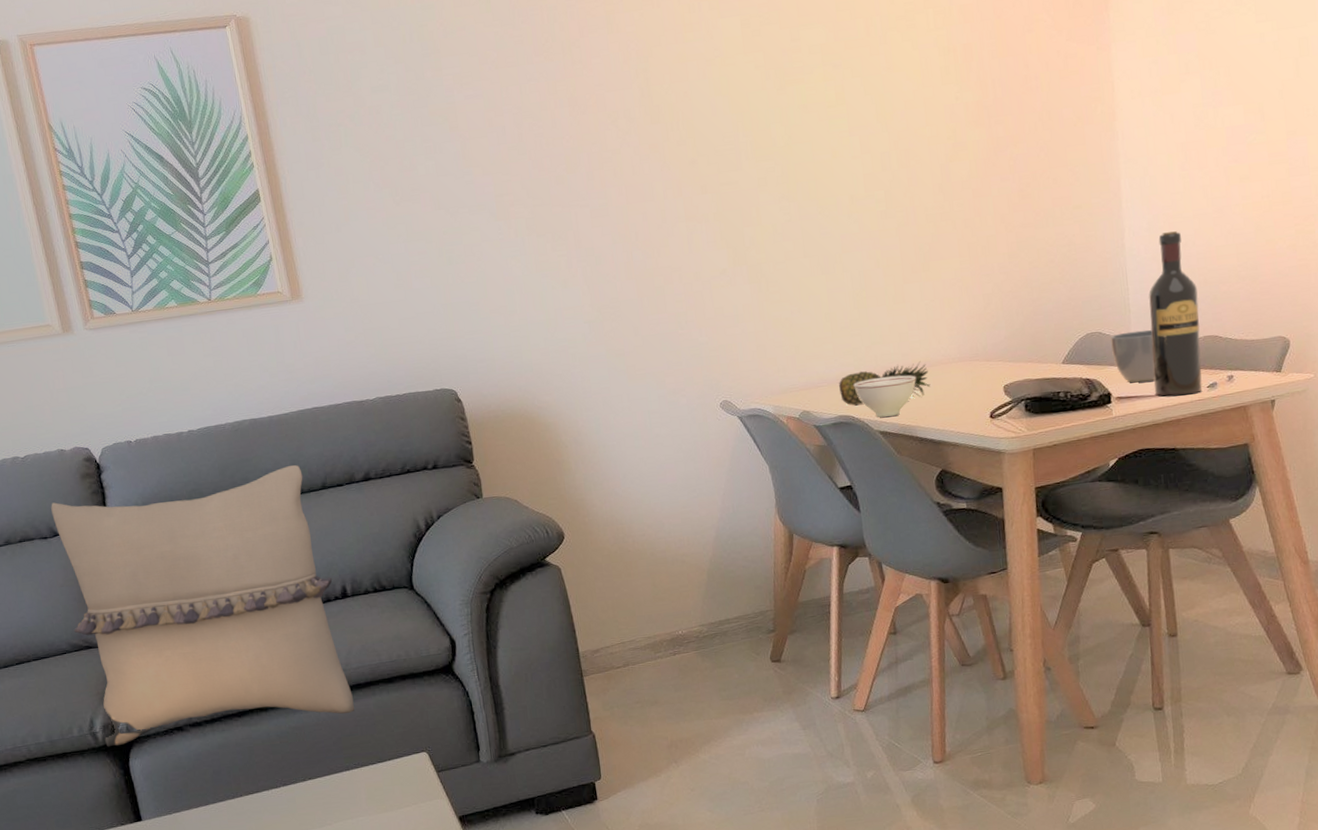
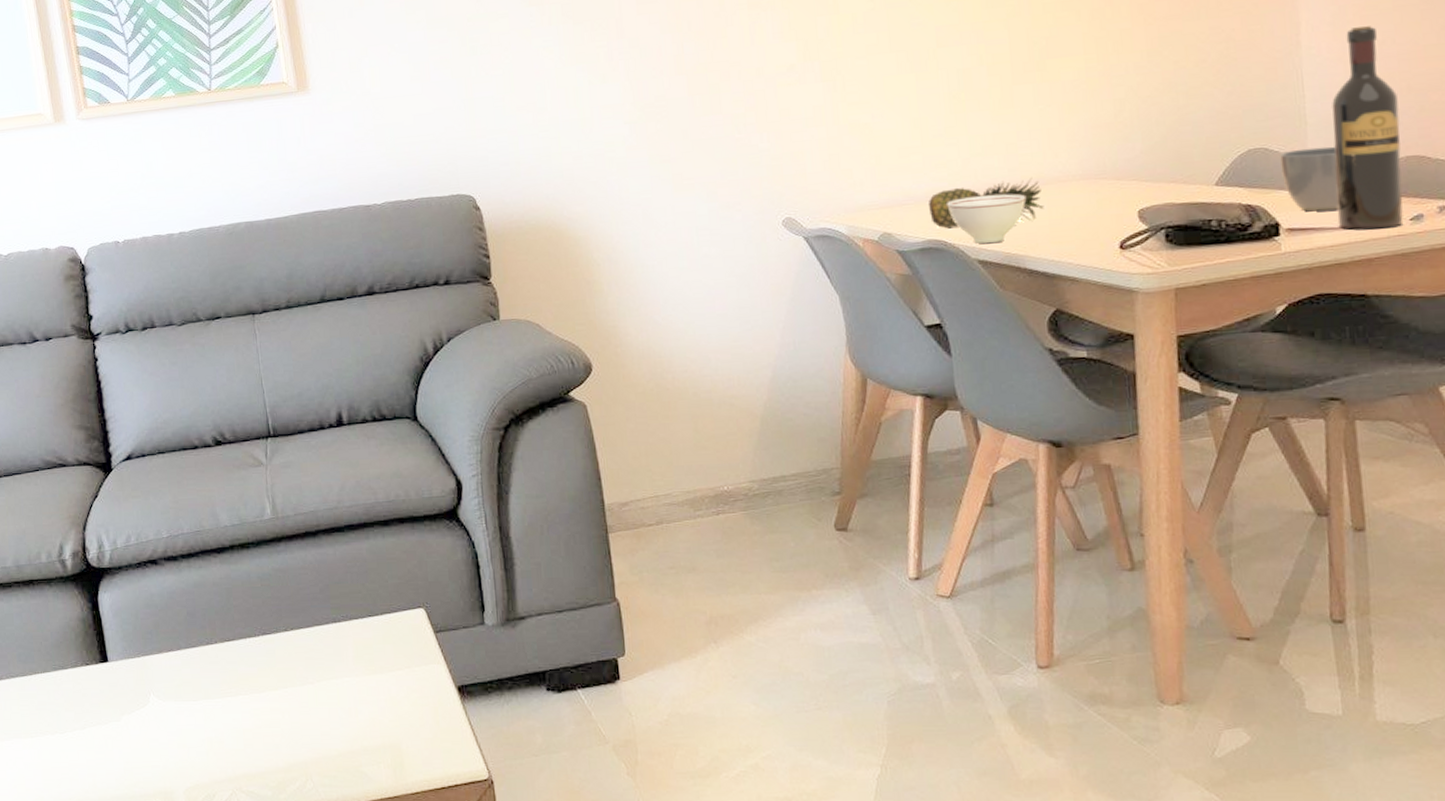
pillow: present [51,464,355,747] -> none [32,273,345,577]

